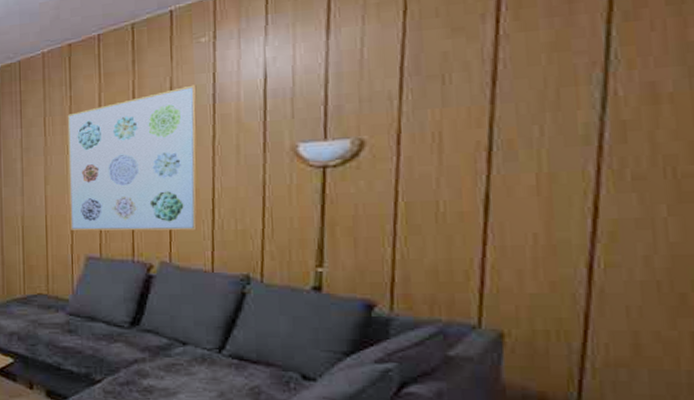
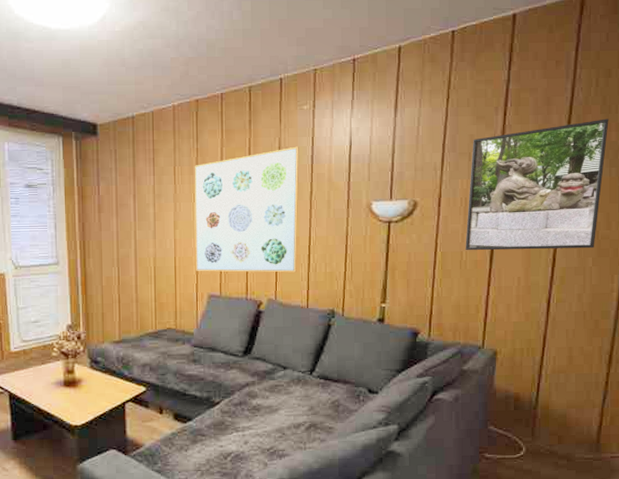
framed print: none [442,11,683,200] -> present [465,118,609,251]

